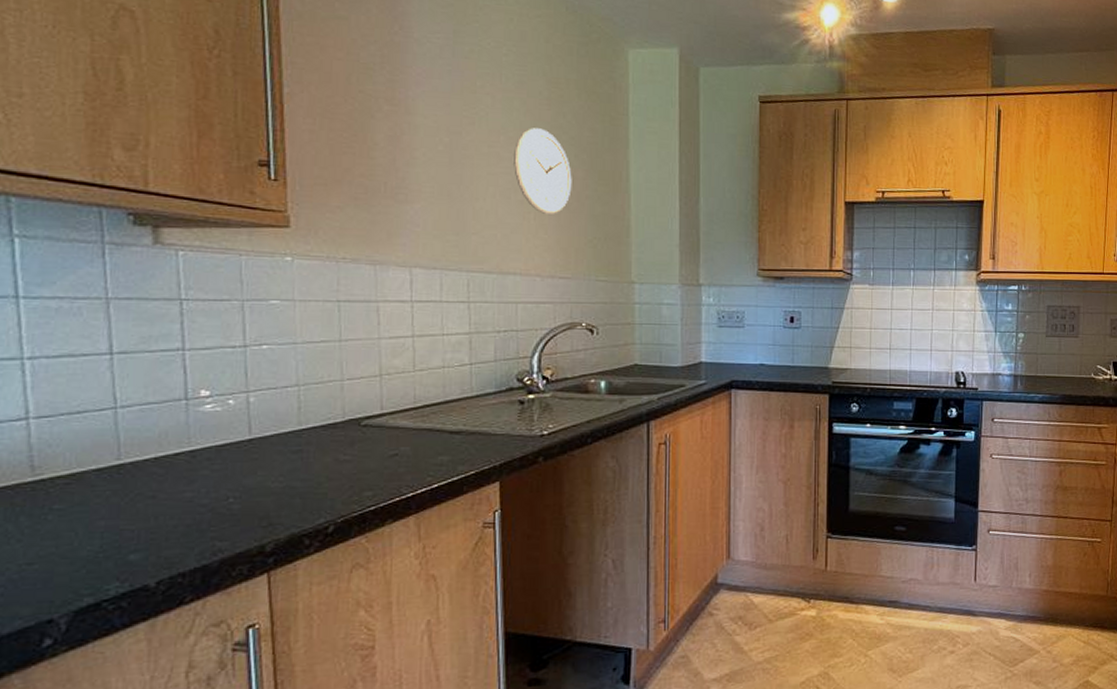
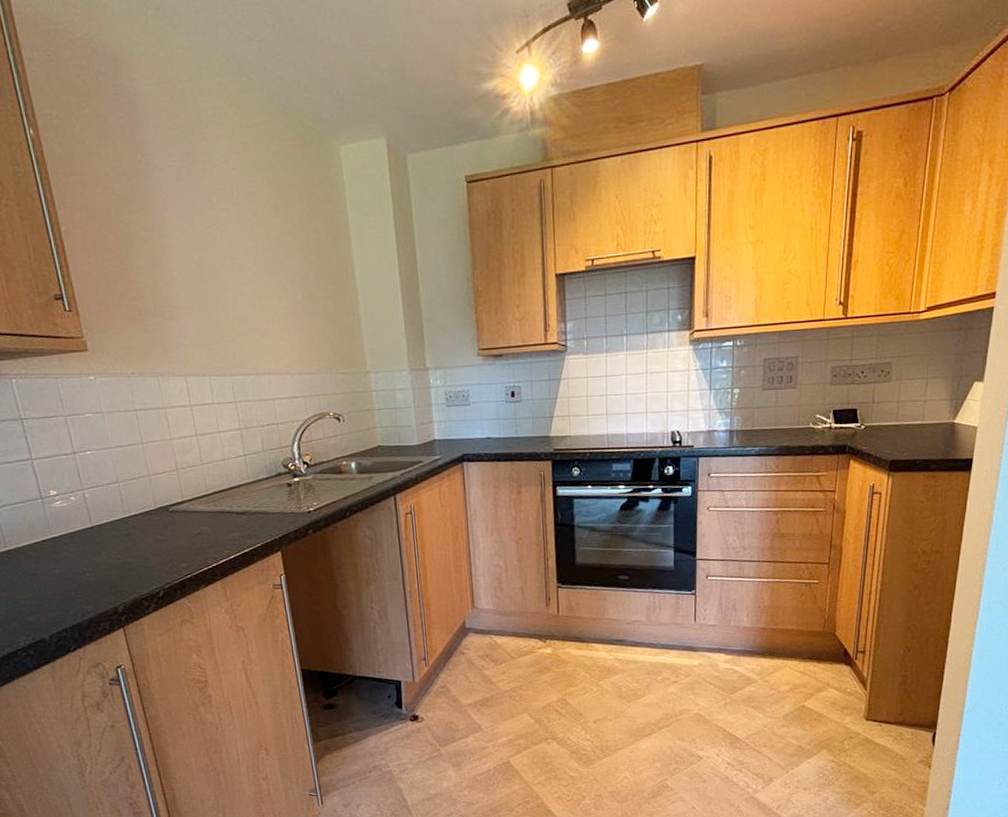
wall clock: present [514,128,572,214] -> none [253,236,306,317]

